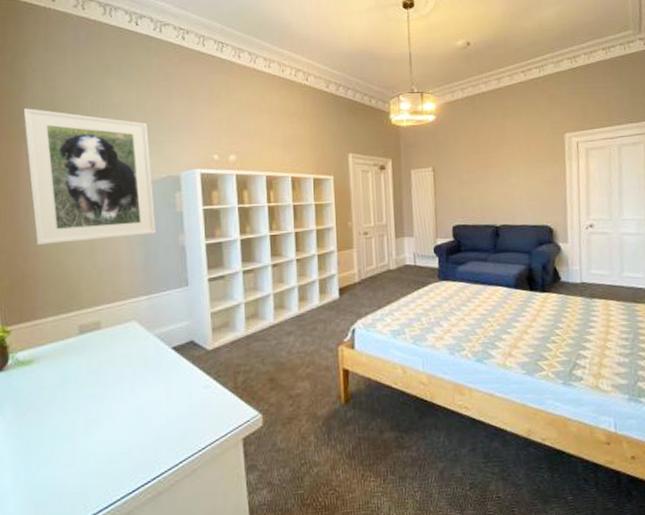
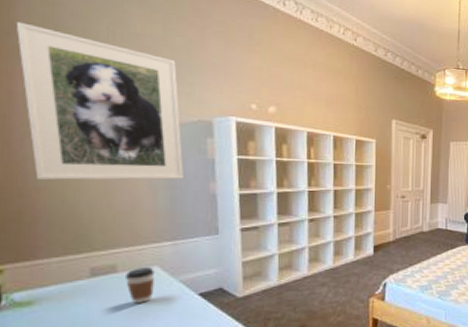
coffee cup: none [107,323,133,359] -> present [124,268,154,303]

